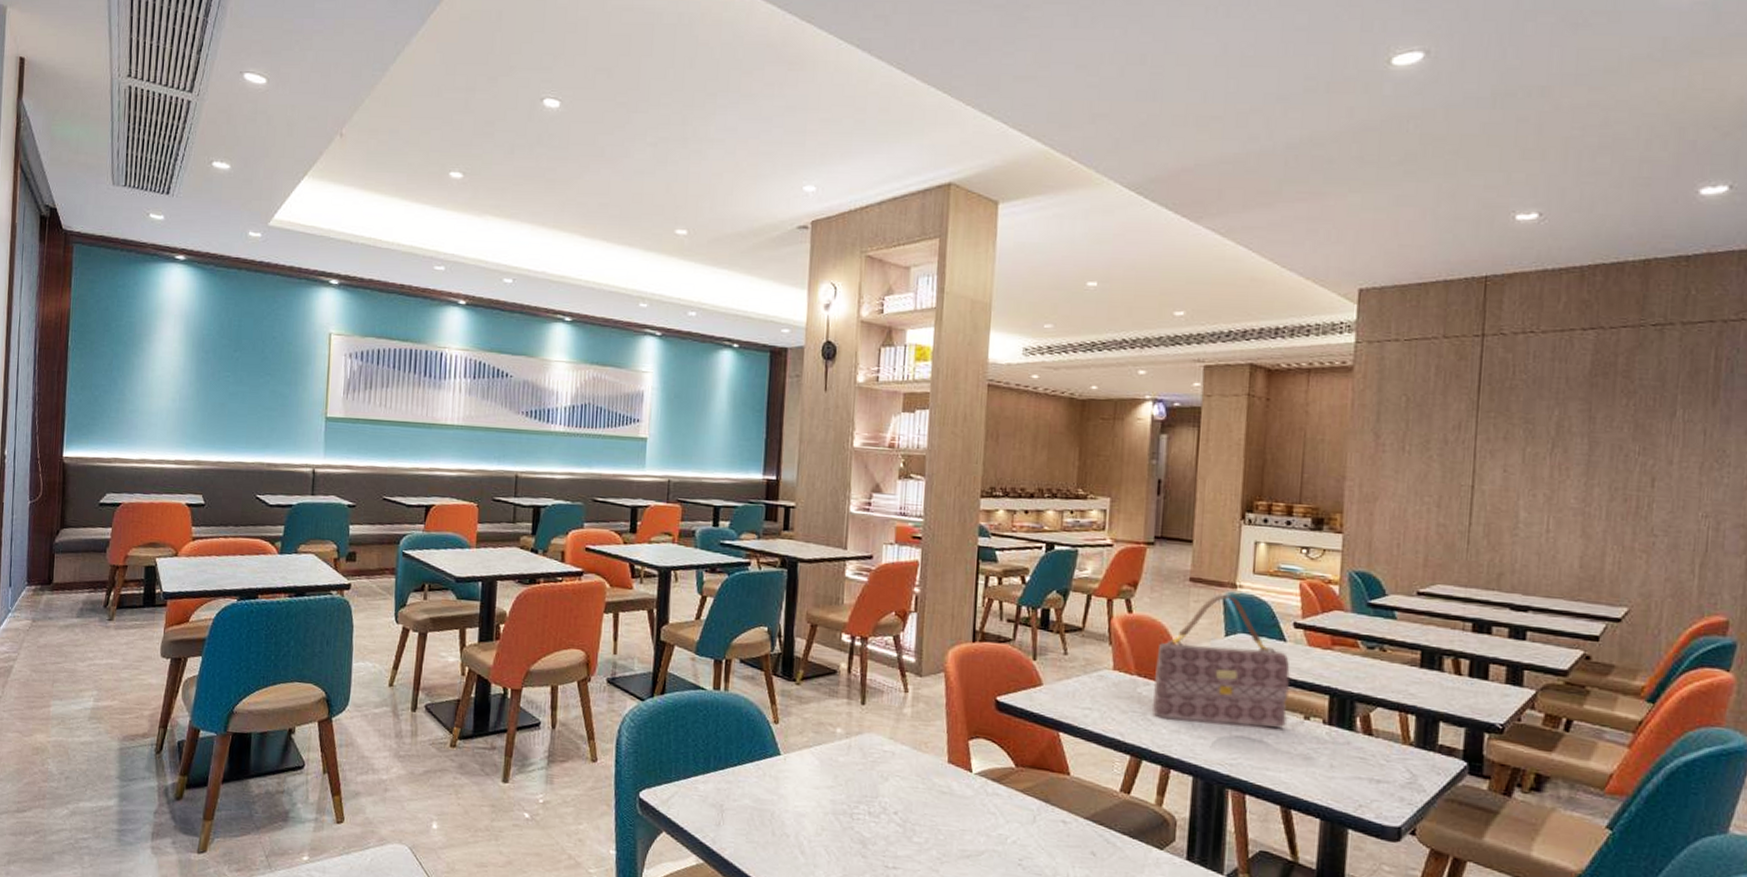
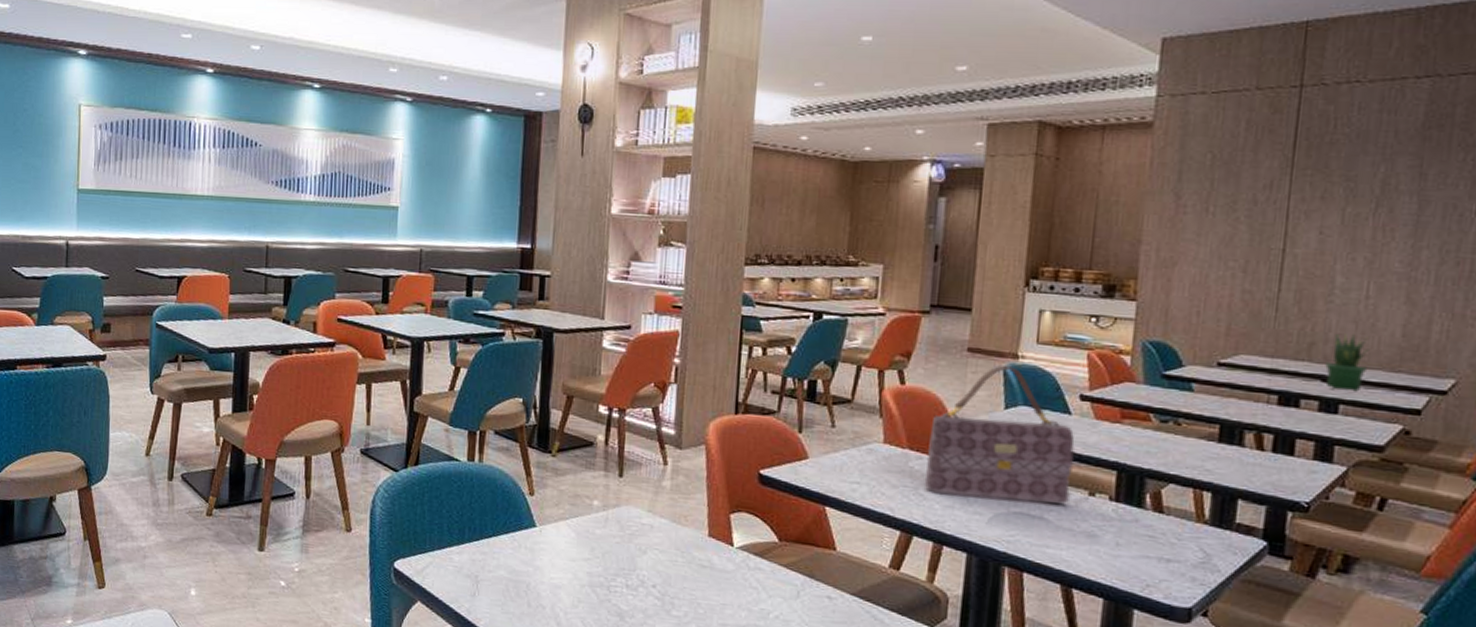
planter: none [1513,565,1553,621] -> present [1325,334,1371,393]

